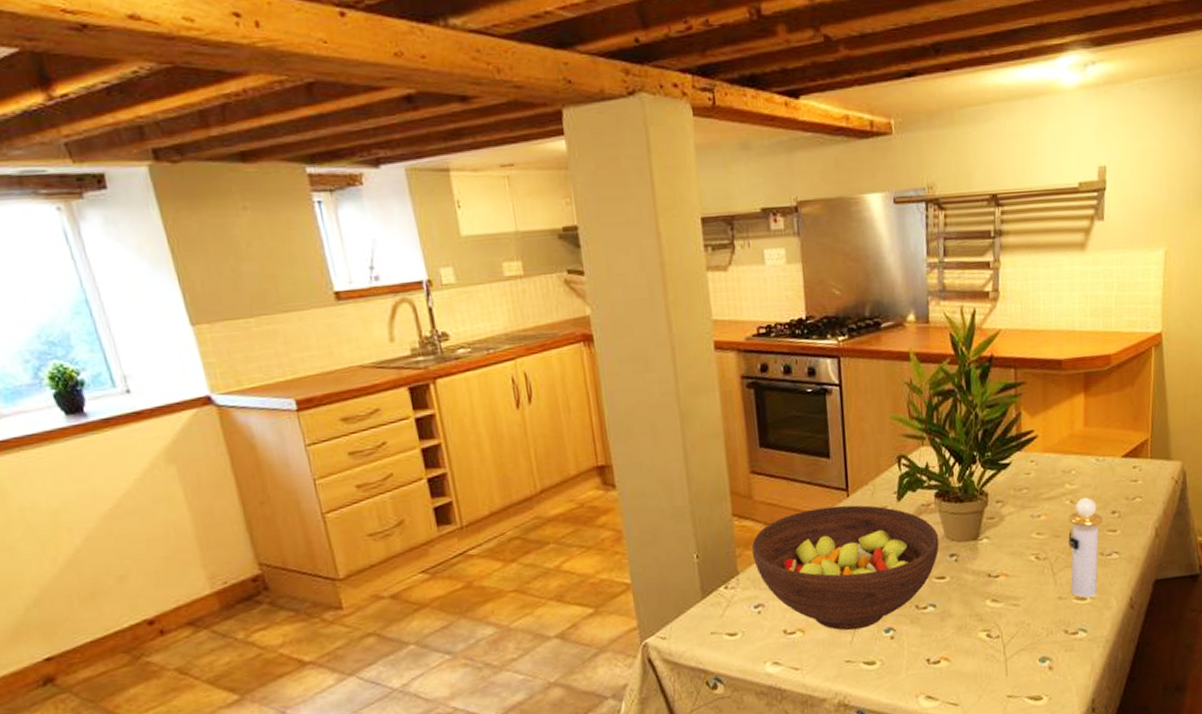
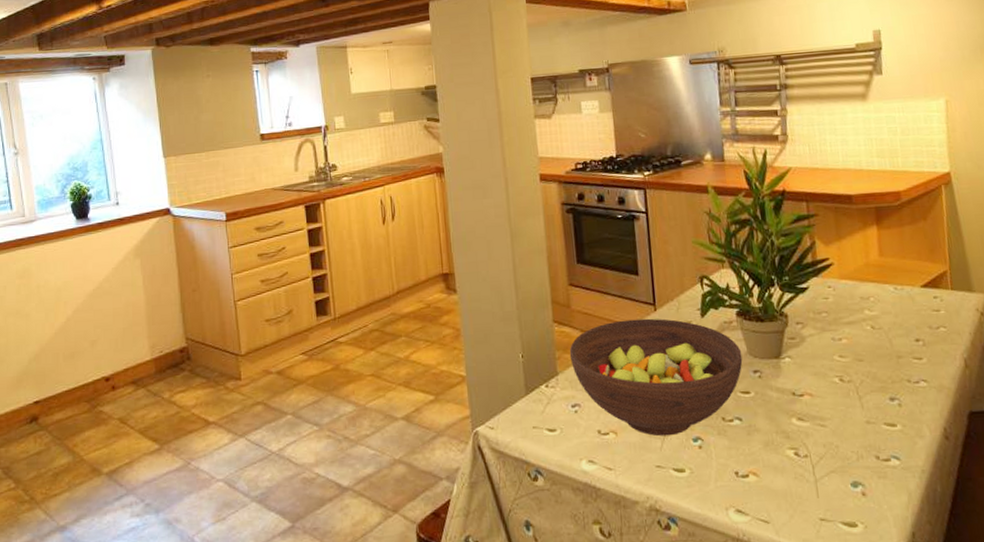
perfume bottle: present [1068,497,1103,598] -> none [871,323,908,425]

